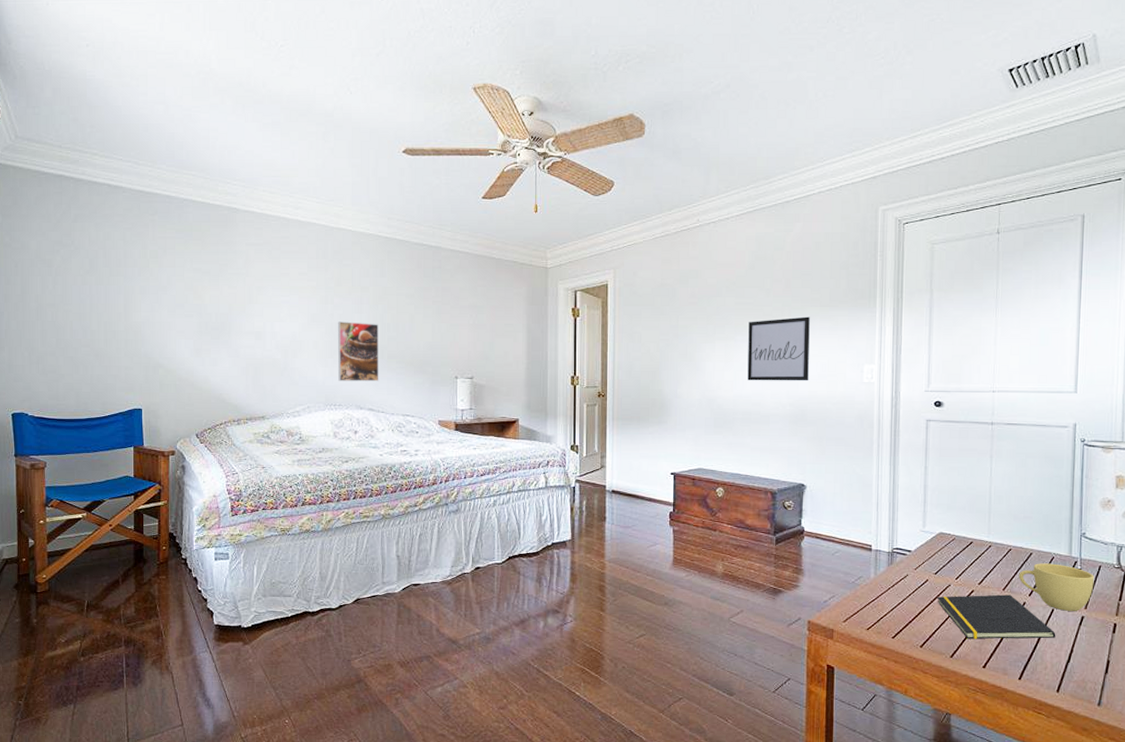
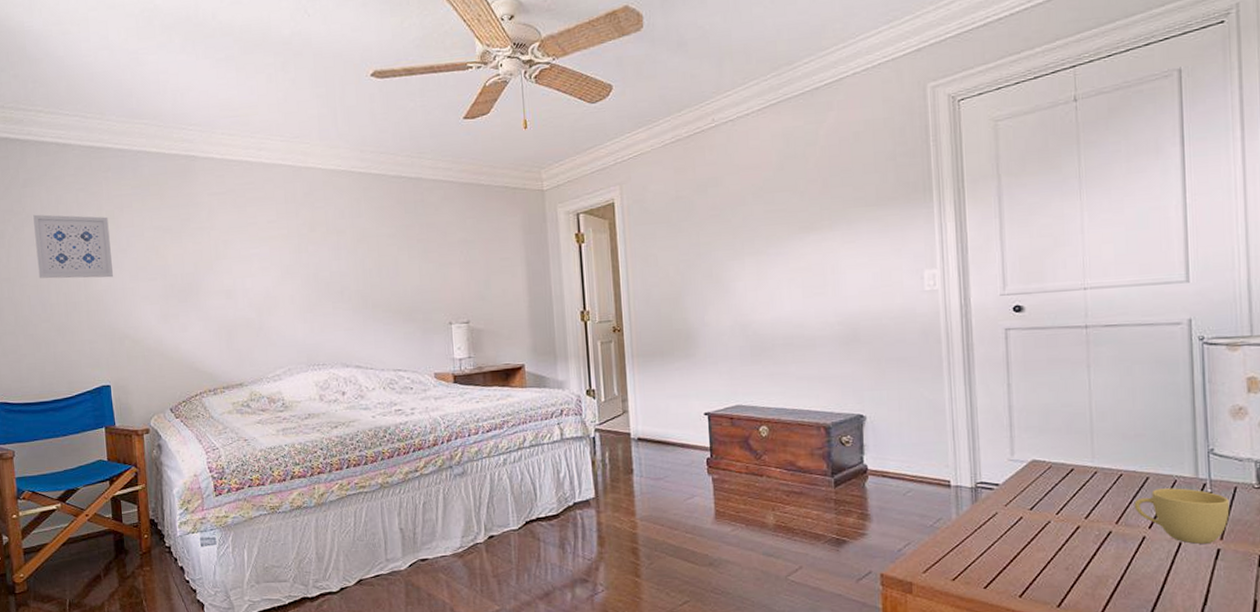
wall art: none [81,248,152,311] -> present [33,214,113,279]
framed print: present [337,322,379,382] -> none [314,270,365,338]
wall art: present [747,316,810,381] -> none [782,219,858,300]
notepad: present [937,594,1056,640] -> none [1035,528,1187,584]

